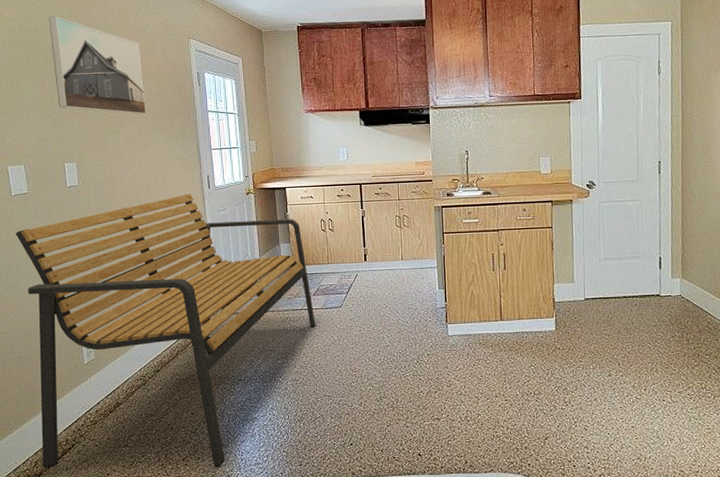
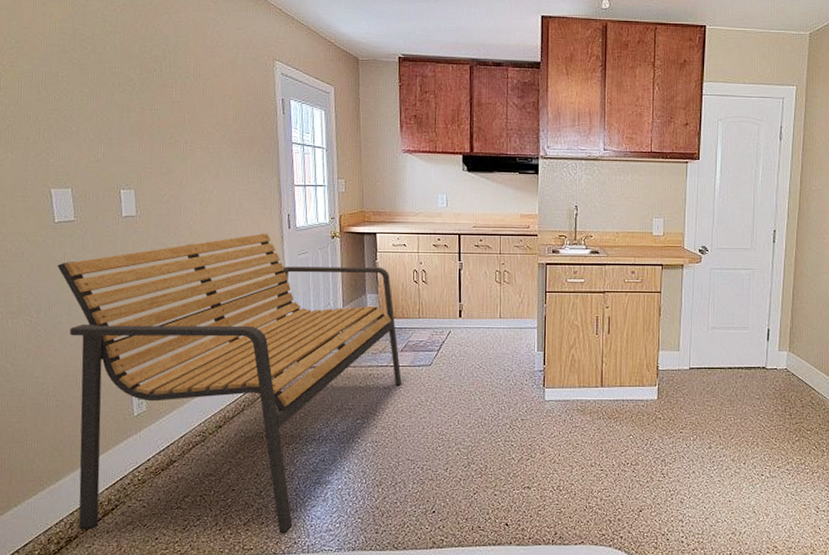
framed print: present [49,15,146,115] -> none [109,20,221,141]

